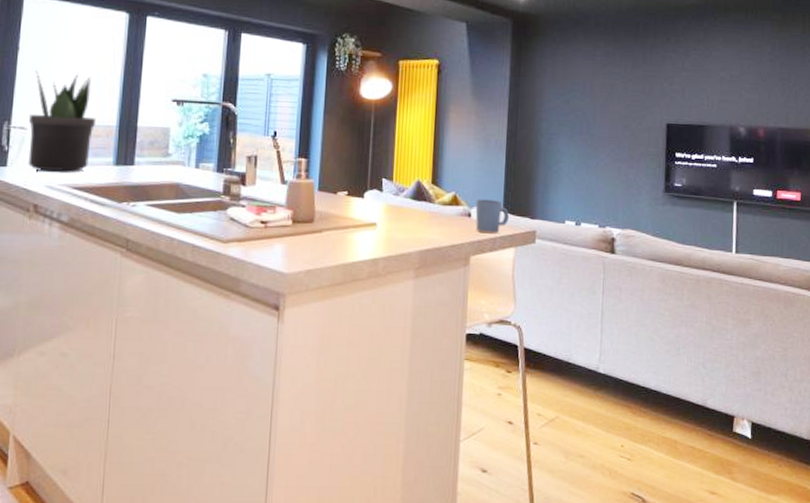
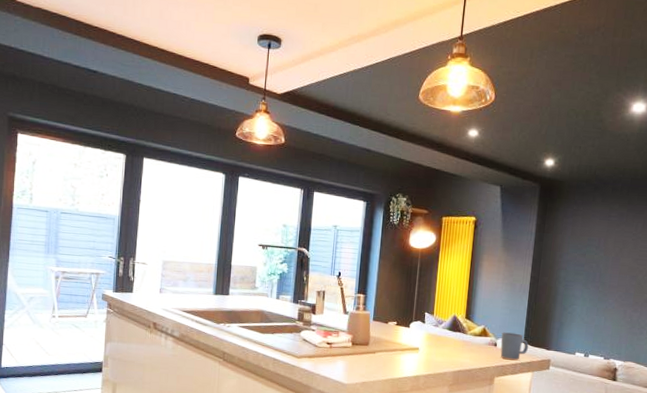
planter: present [28,70,95,172] -> none [149,219,199,299]

